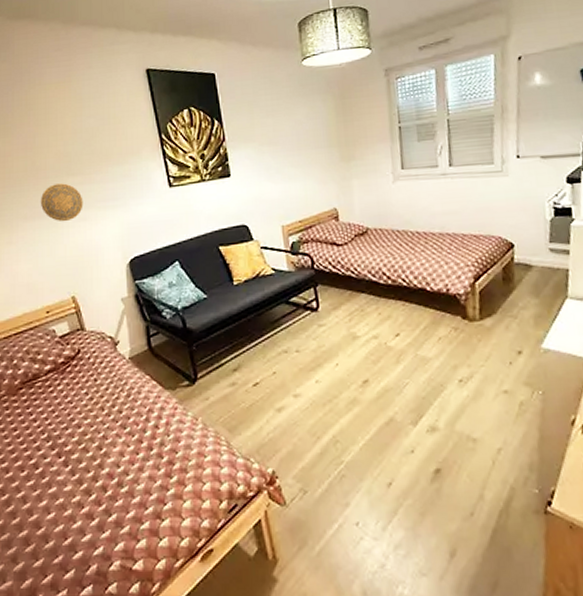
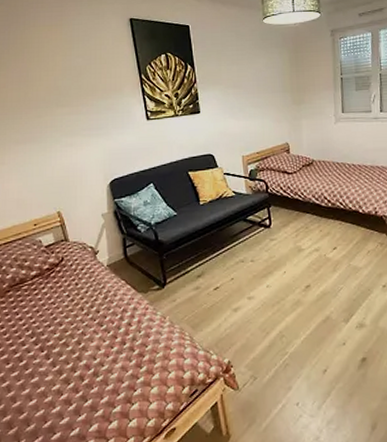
decorative plate: present [40,183,83,222] -> none [31,113,70,147]

